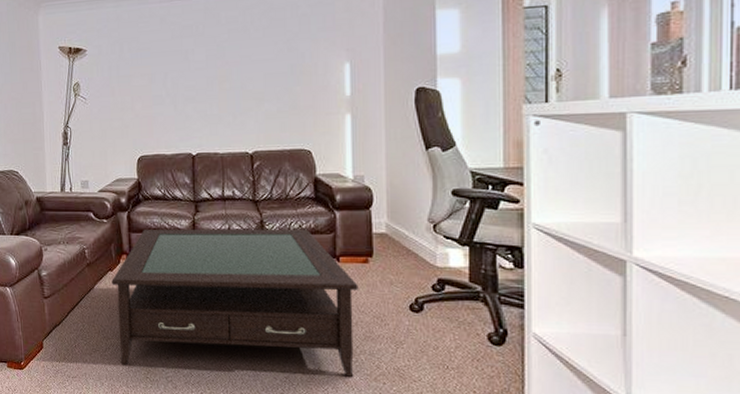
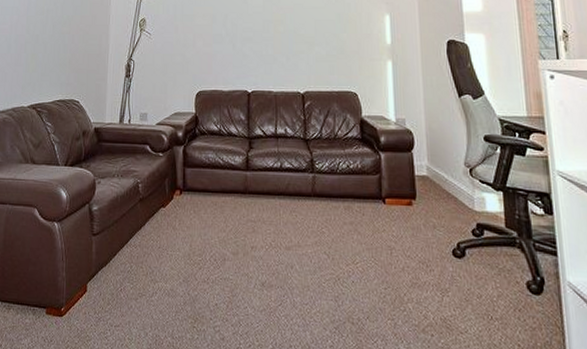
coffee table: present [111,229,359,377] -> none [163,165,404,328]

